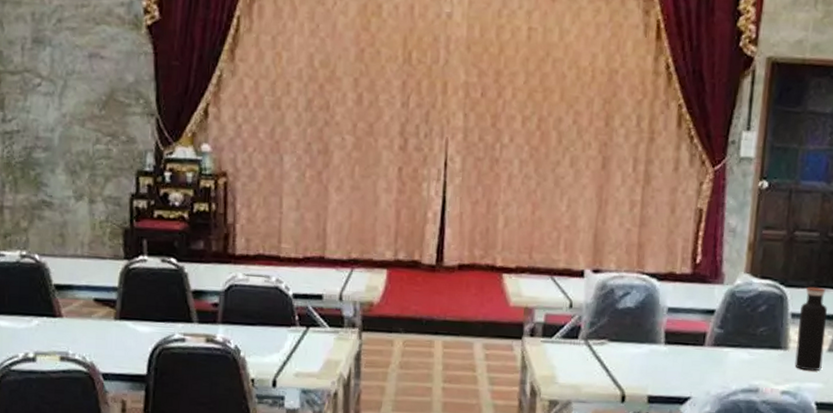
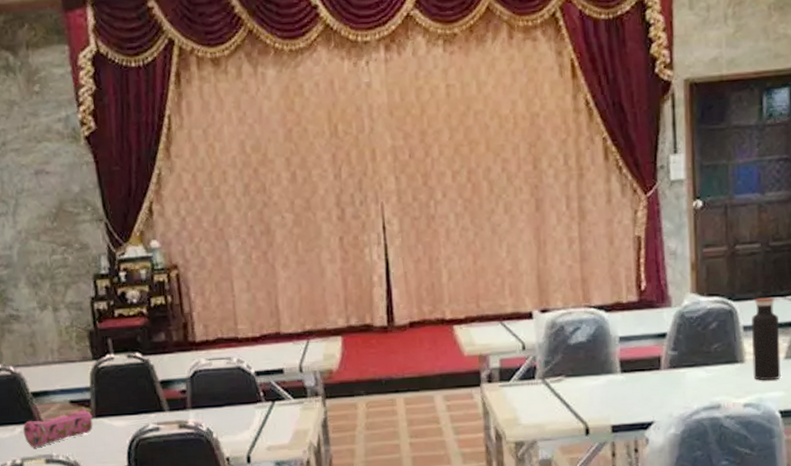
pencil case: none [40,308,116,343] -> present [23,408,93,448]

